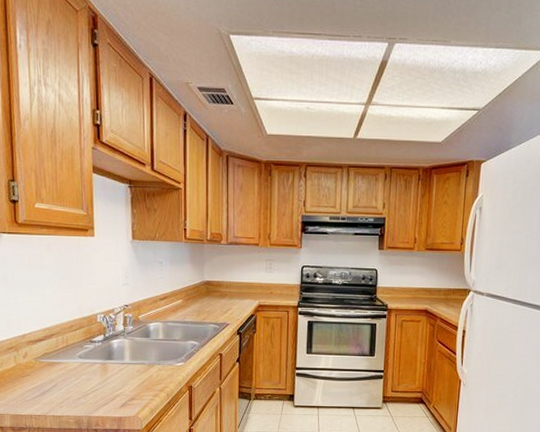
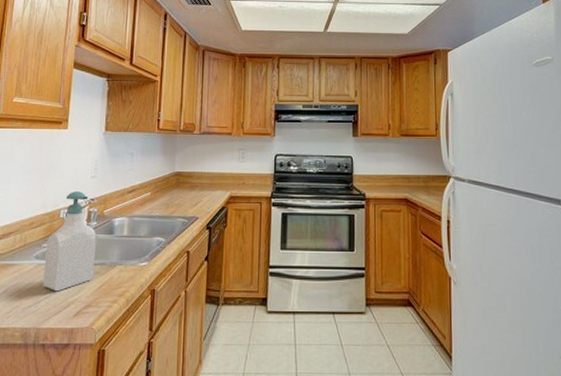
soap bottle: none [87,298,135,387] -> present [42,191,97,292]

